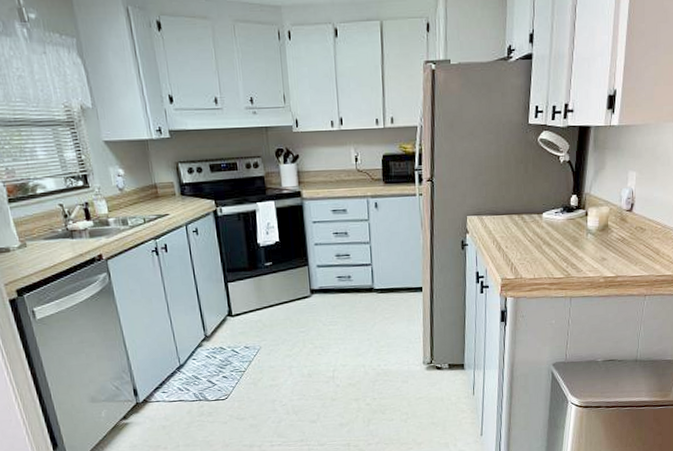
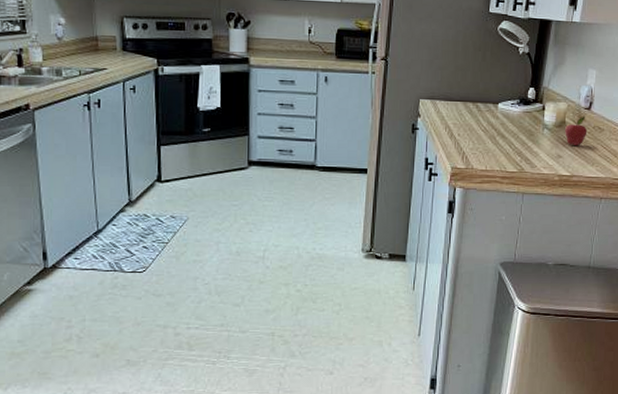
fruit: none [608,218,630,248] -> present [565,116,588,145]

